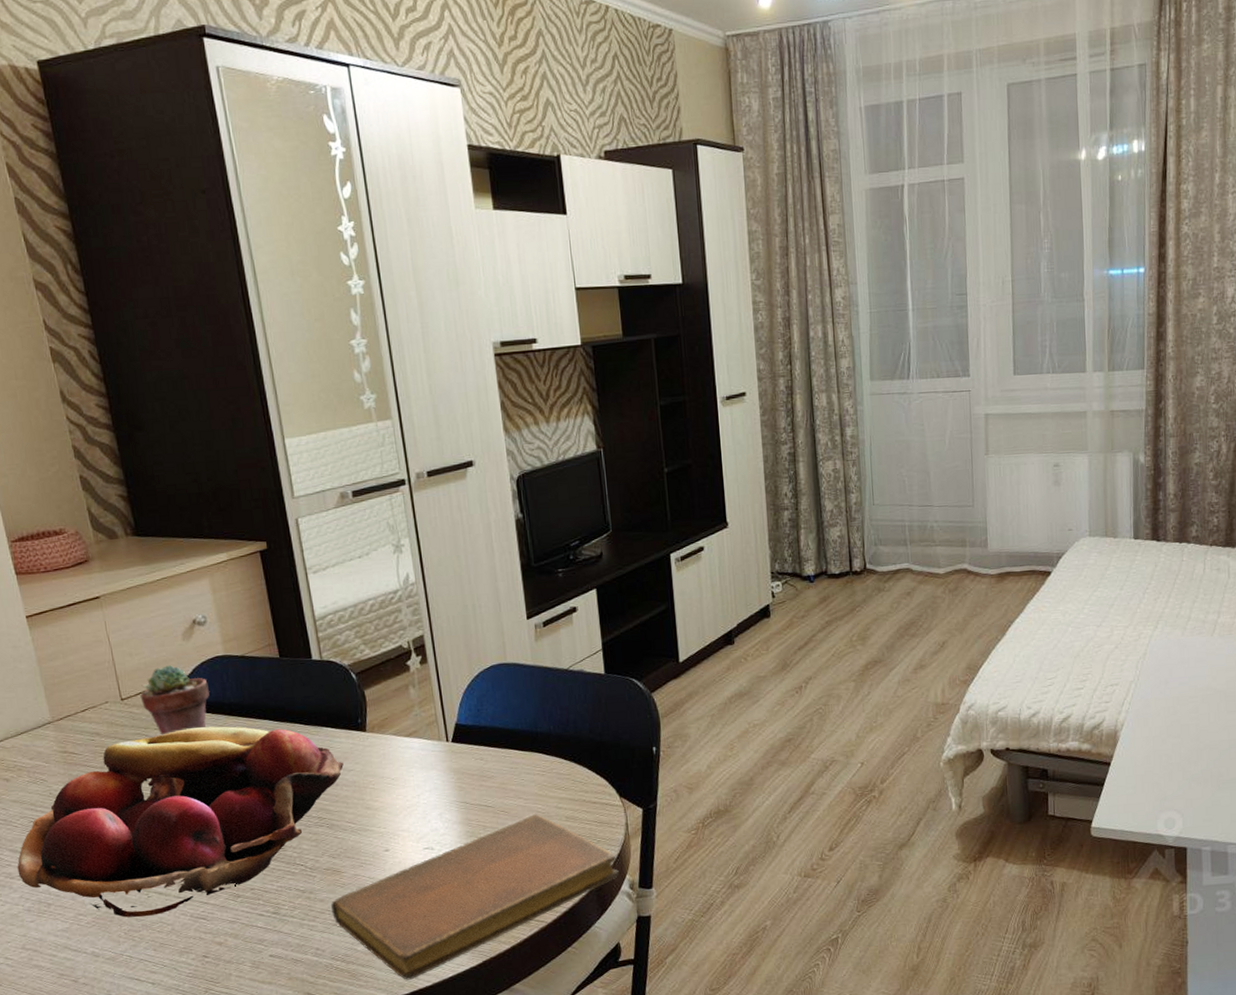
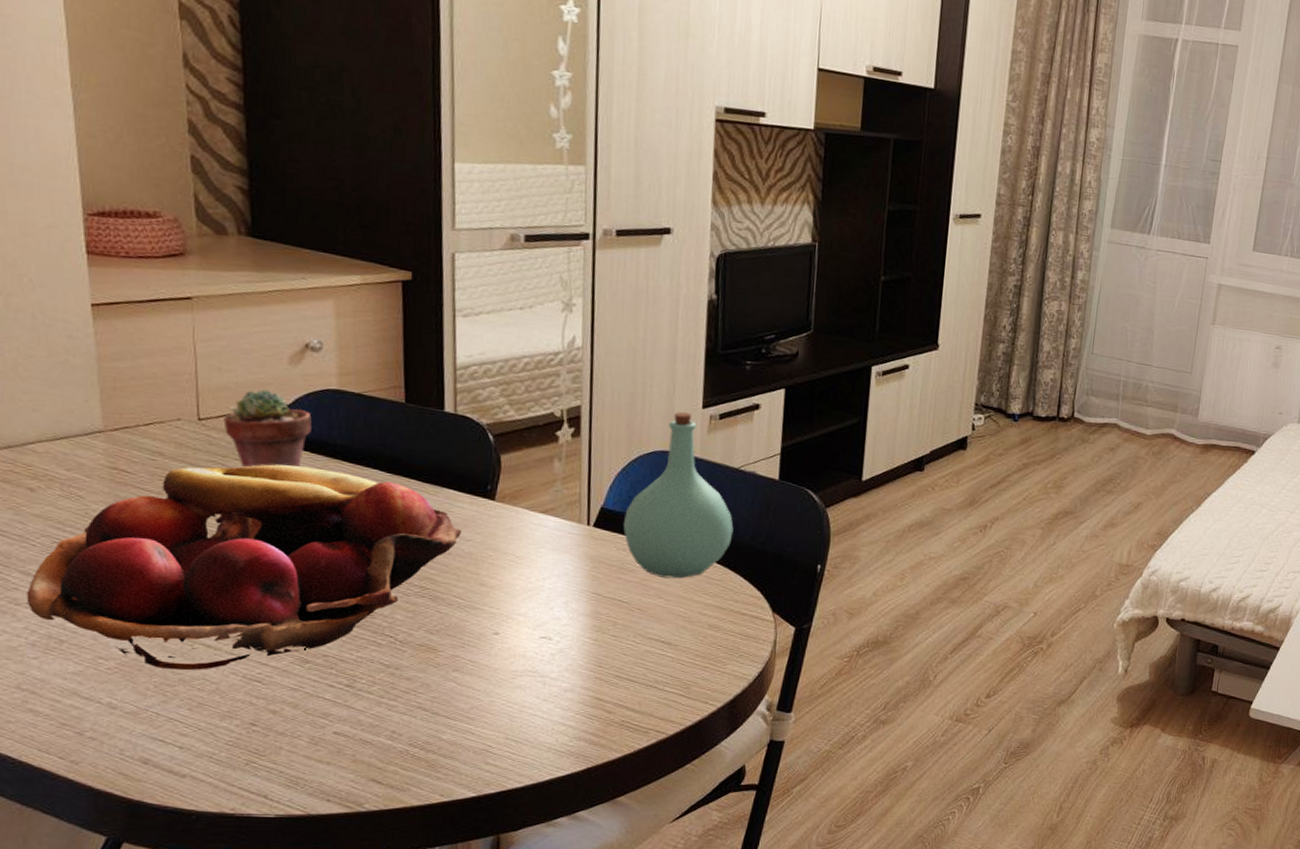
notebook: present [331,814,619,981] -> none [418,617,758,779]
bottle: none [476,625,573,780] -> present [622,411,734,579]

